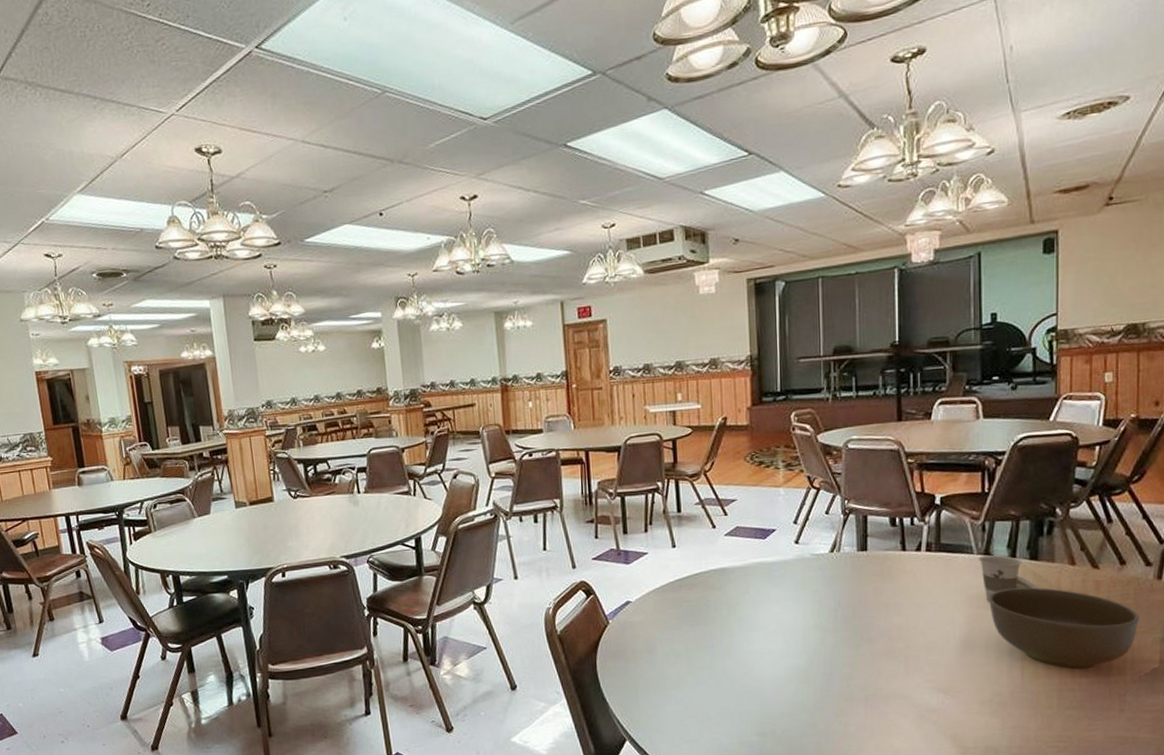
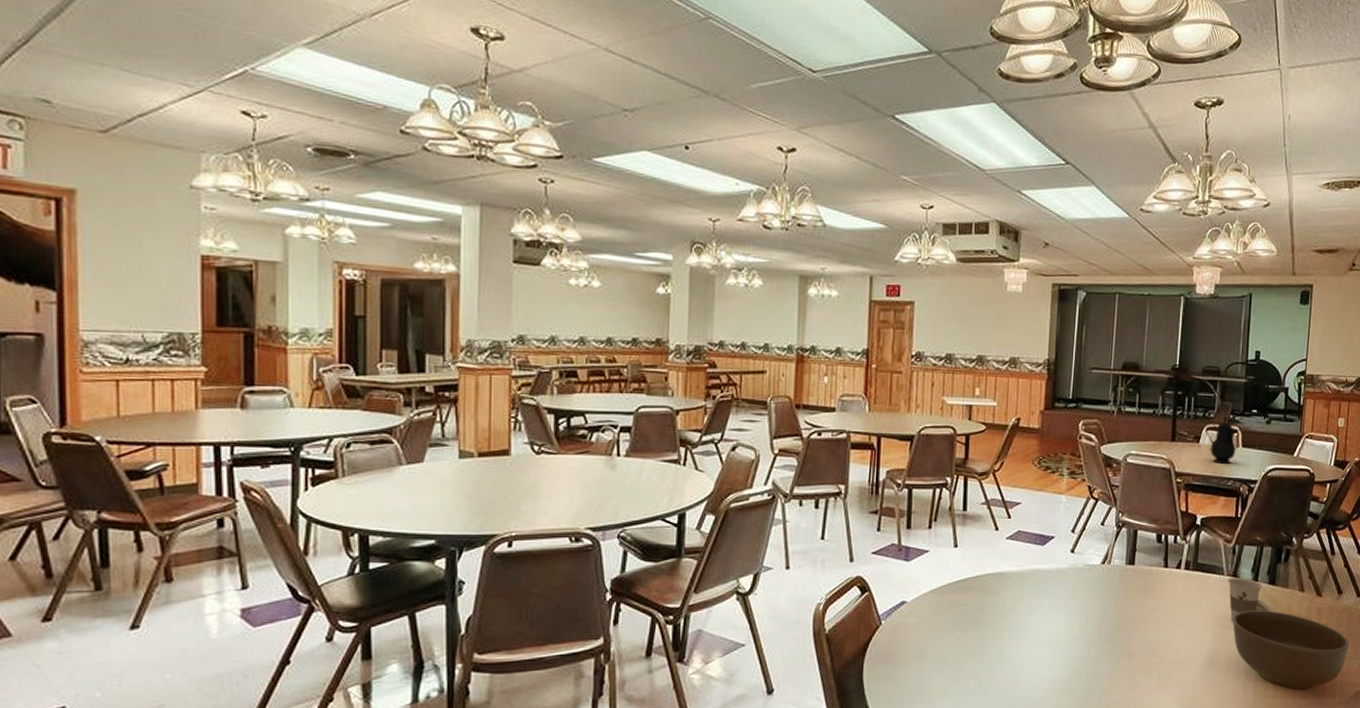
coffeepot: none [937,388,979,439] -> present [1205,417,1240,464]

